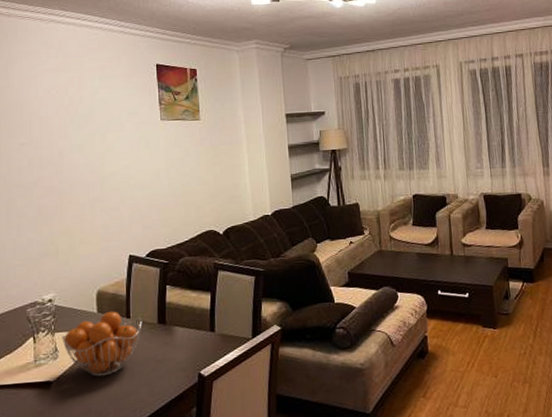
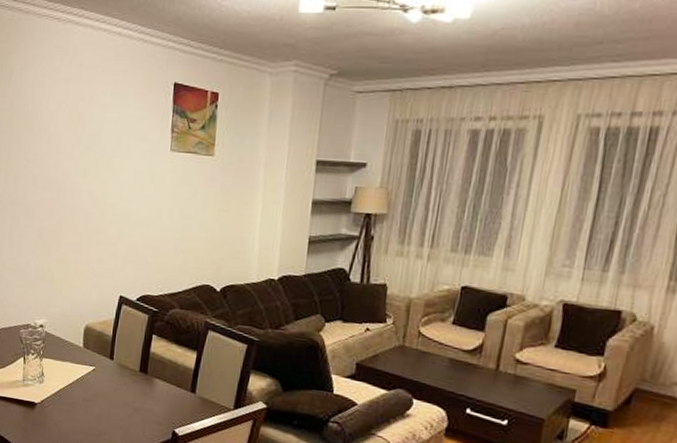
fruit basket: present [62,311,142,377] -> none [48,348,125,411]

